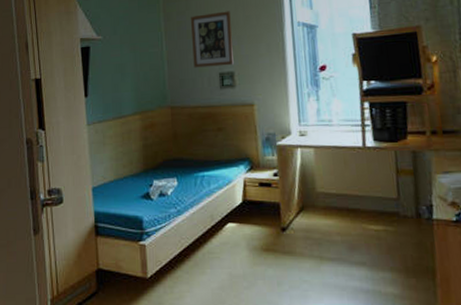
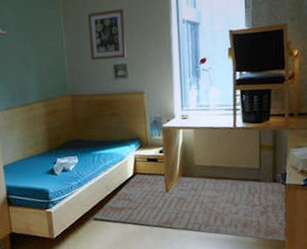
rug: none [194,201,441,295] -> present [93,174,288,242]

